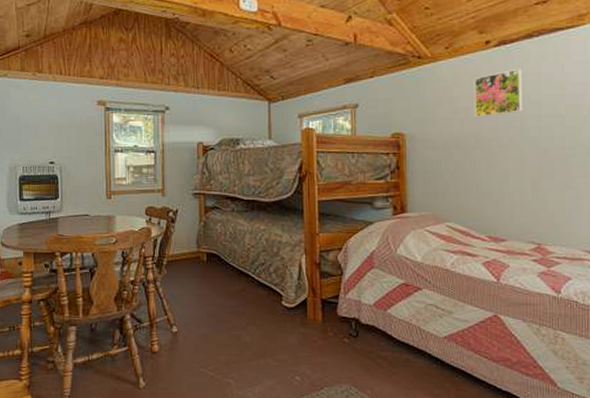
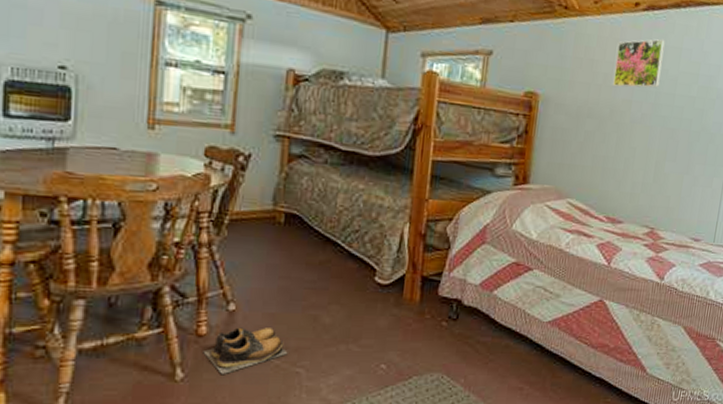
shoes: none [157,345,220,383] -> present [203,327,288,374]

